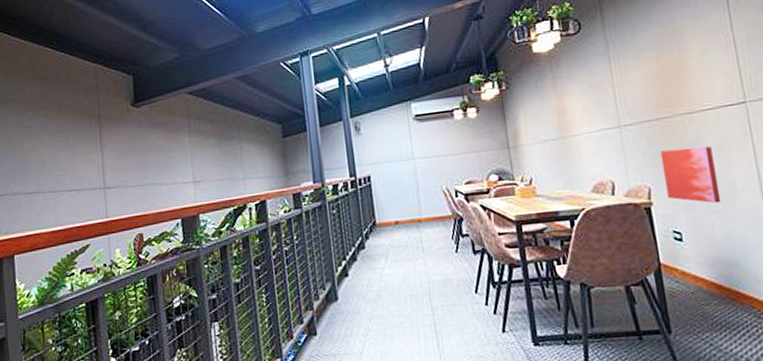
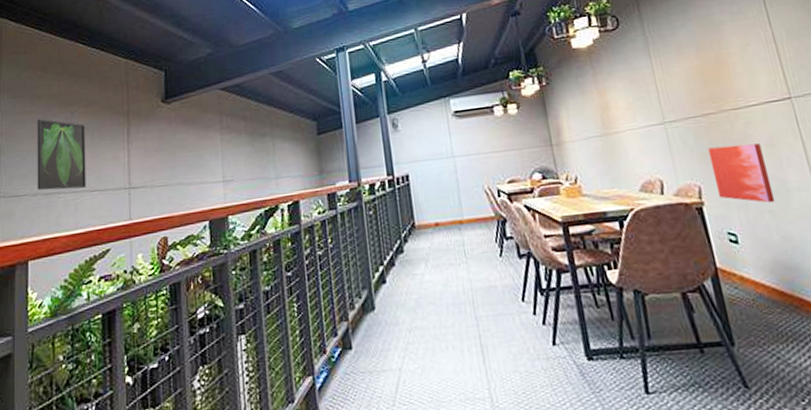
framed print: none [12,122,64,190] -> present [37,119,86,191]

